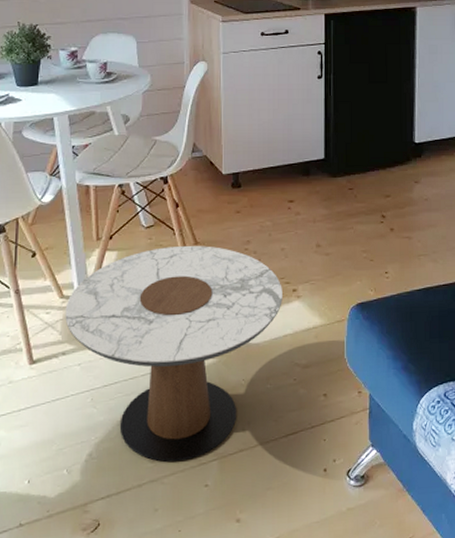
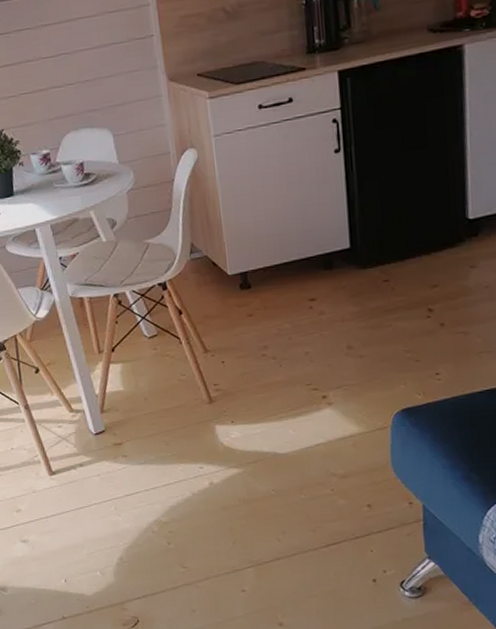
side table: present [65,245,282,462] -> none [76,353,311,567]

